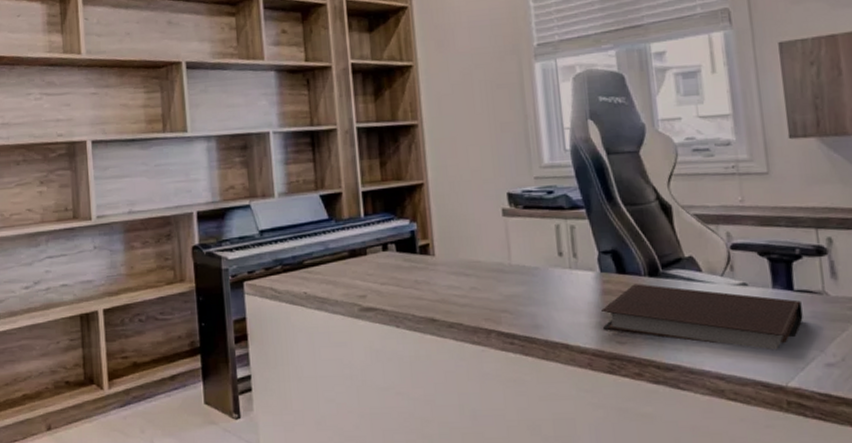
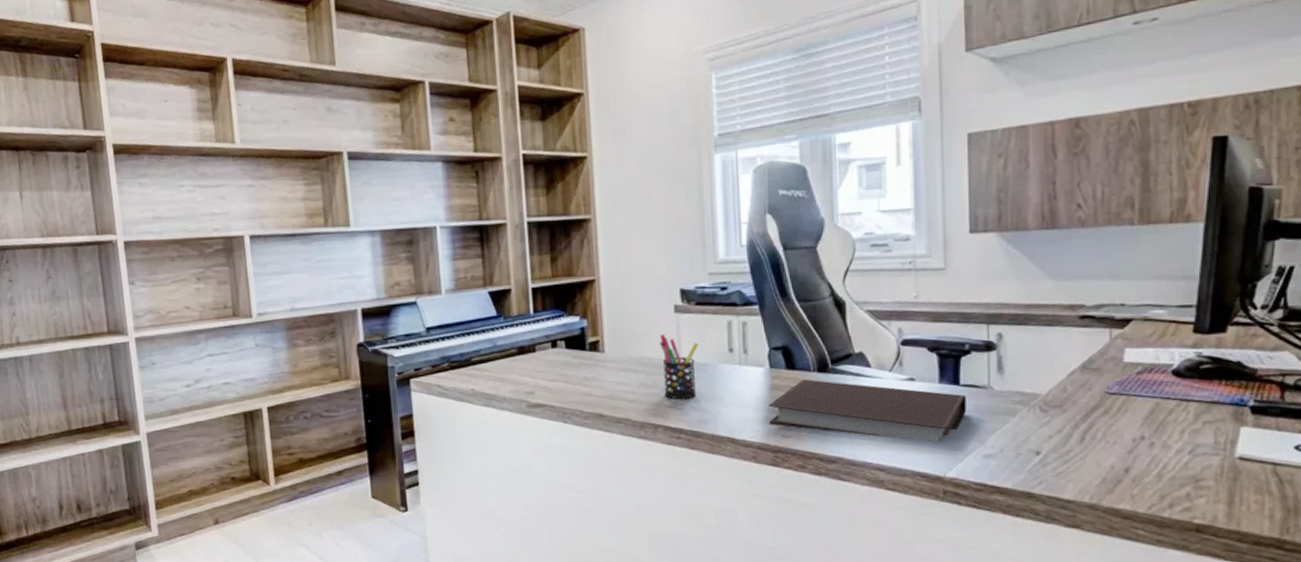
pen holder: none [489,238,529,304] -> present [659,334,699,400]

